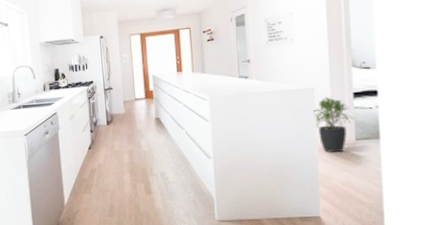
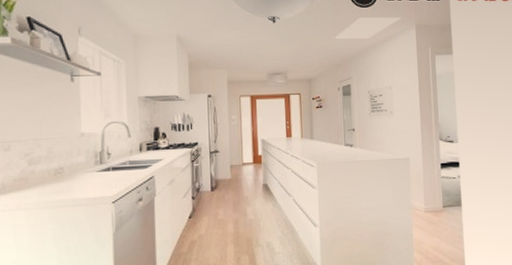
potted plant: present [313,96,354,152] -> none [409,166,442,219]

